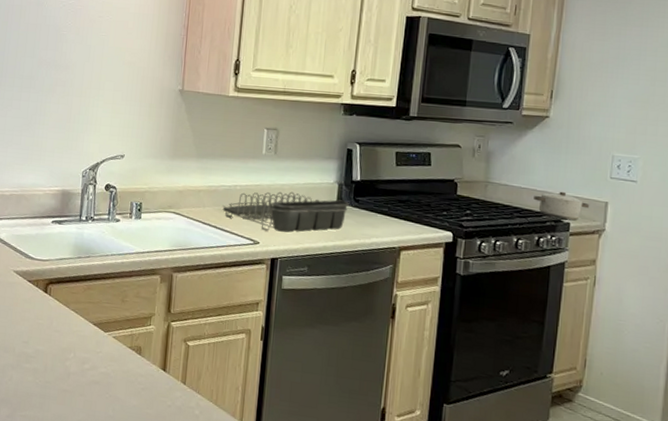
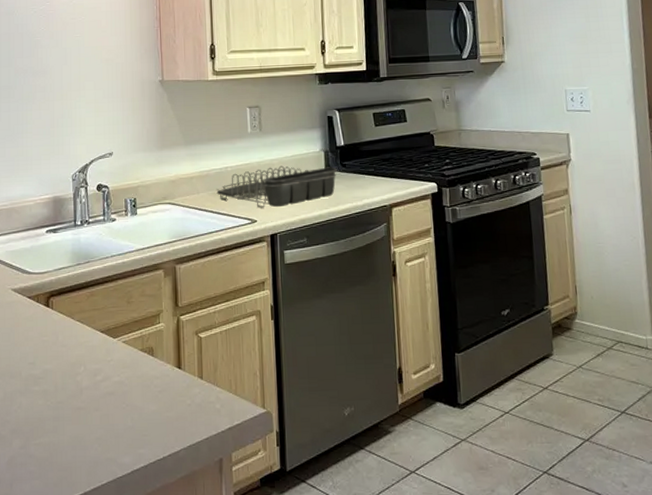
cooking pot: present [534,191,590,220] -> none [503,129,554,155]

